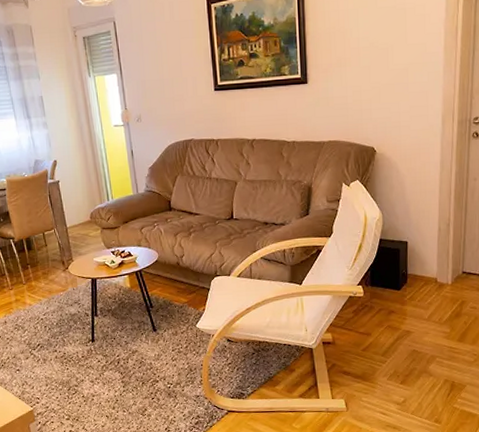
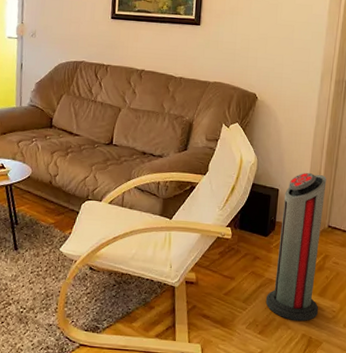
air purifier: none [404,220,460,368] -> present [265,172,327,322]

